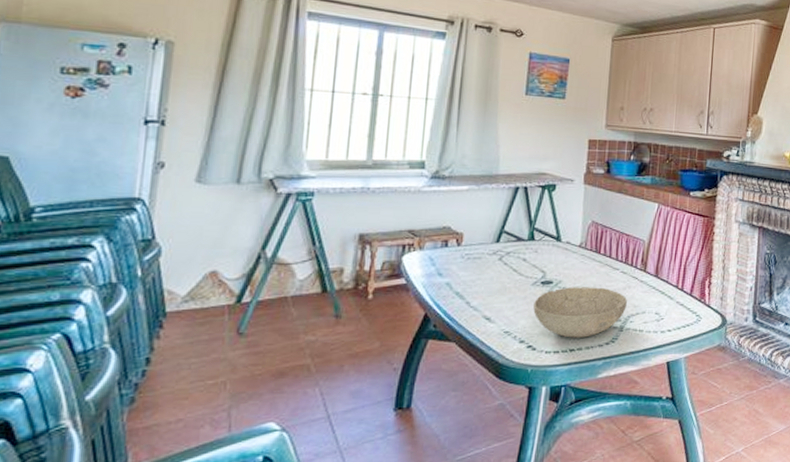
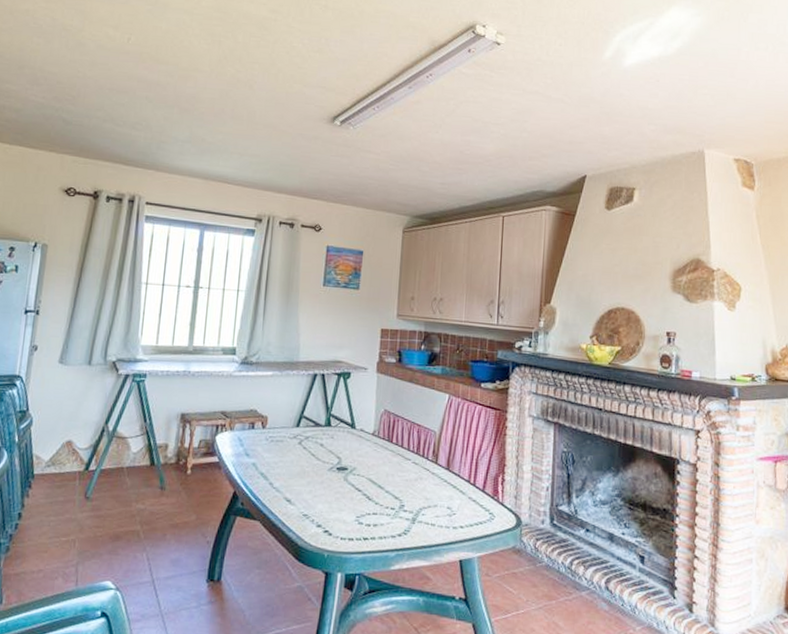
bowl: present [533,287,627,338] -> none [329,474,419,527]

